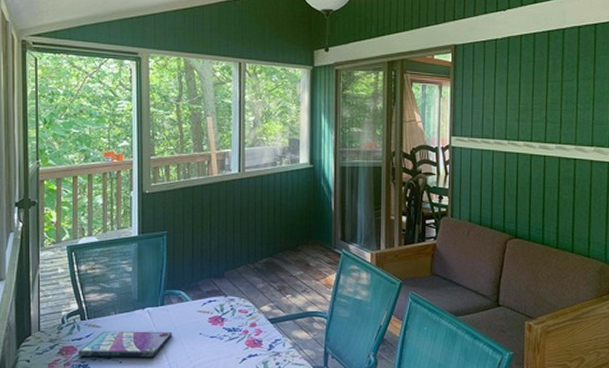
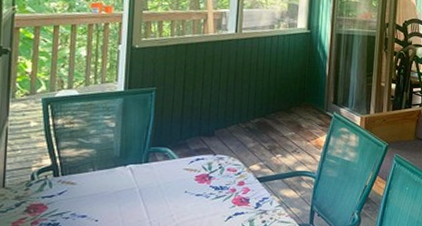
video game case: present [78,331,172,357] -> none [48,188,156,215]

